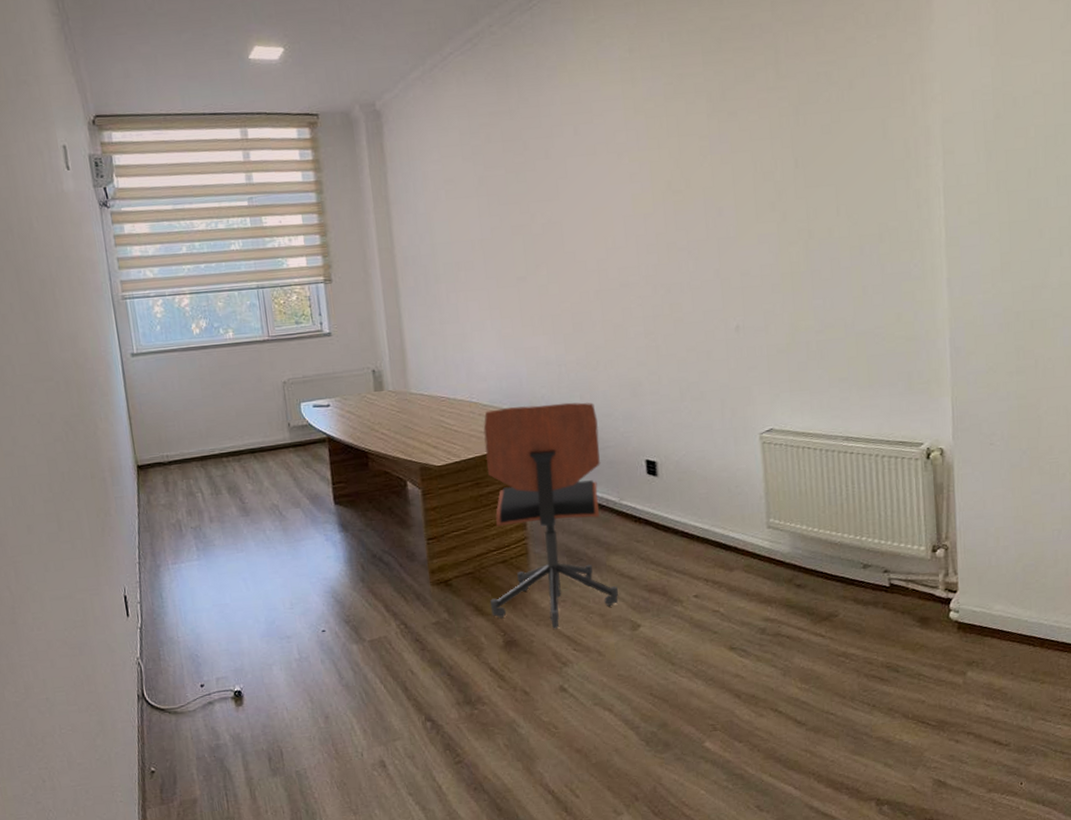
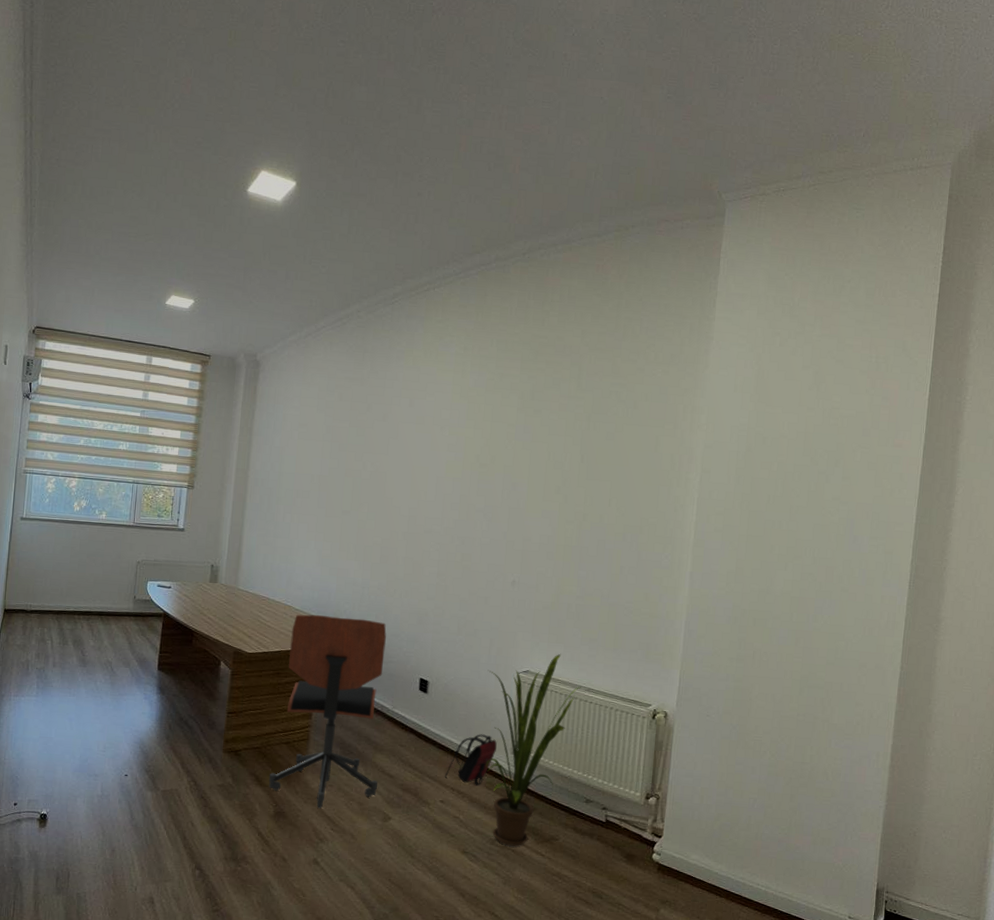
backpack: none [694,511,750,571] -> present [444,734,497,785]
house plant: none [725,402,837,632] -> present [486,653,581,846]

